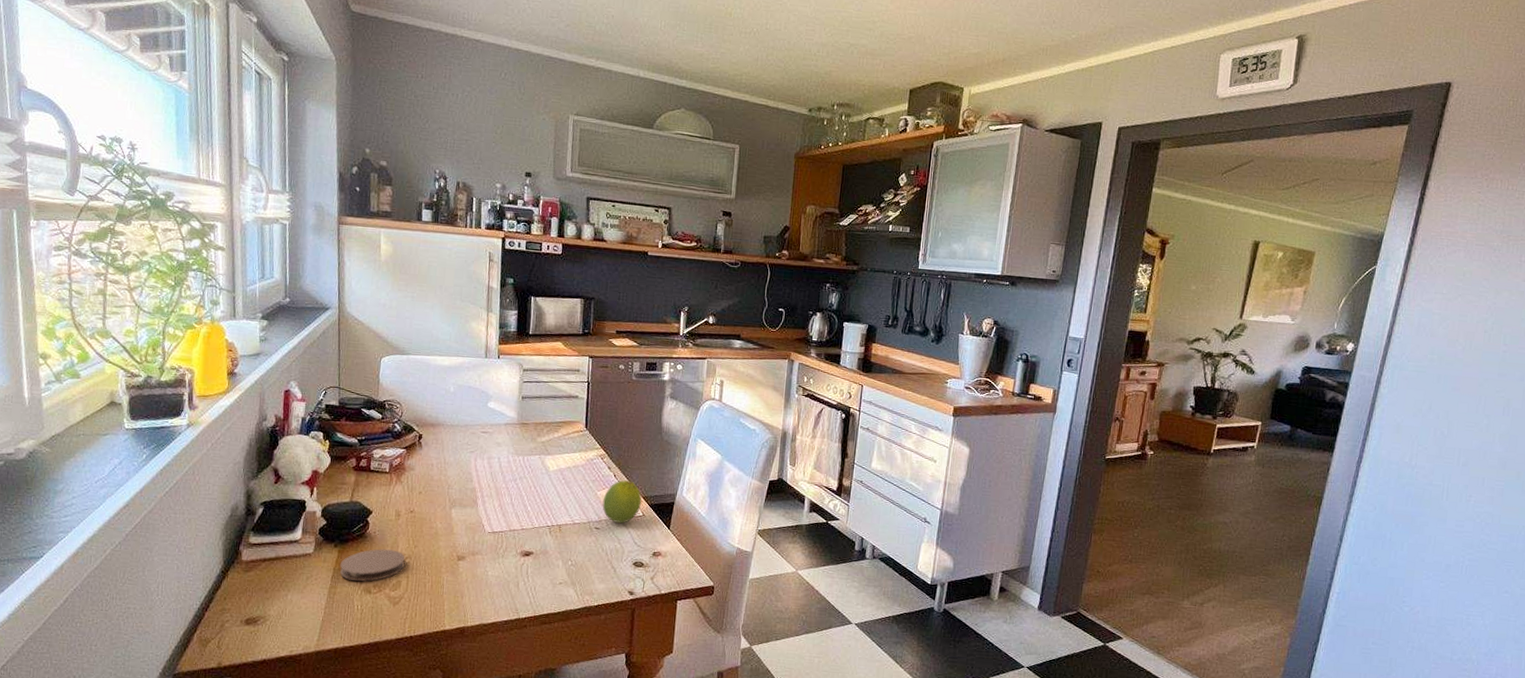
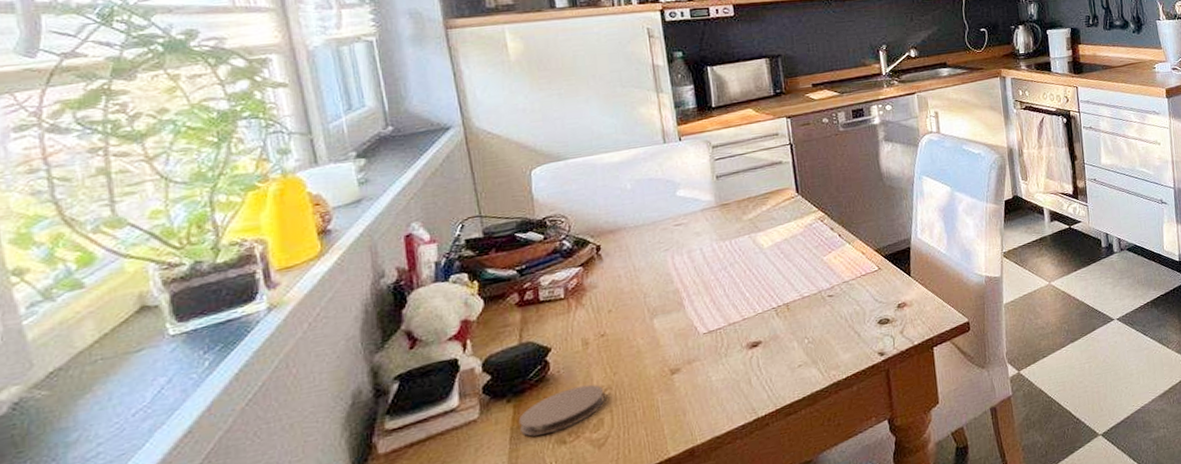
fruit: present [602,480,642,523] -> none [831,236,875,285]

